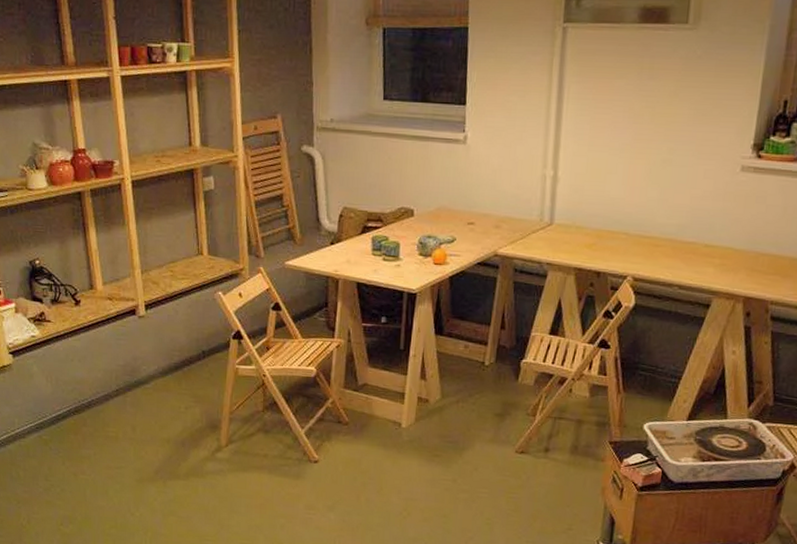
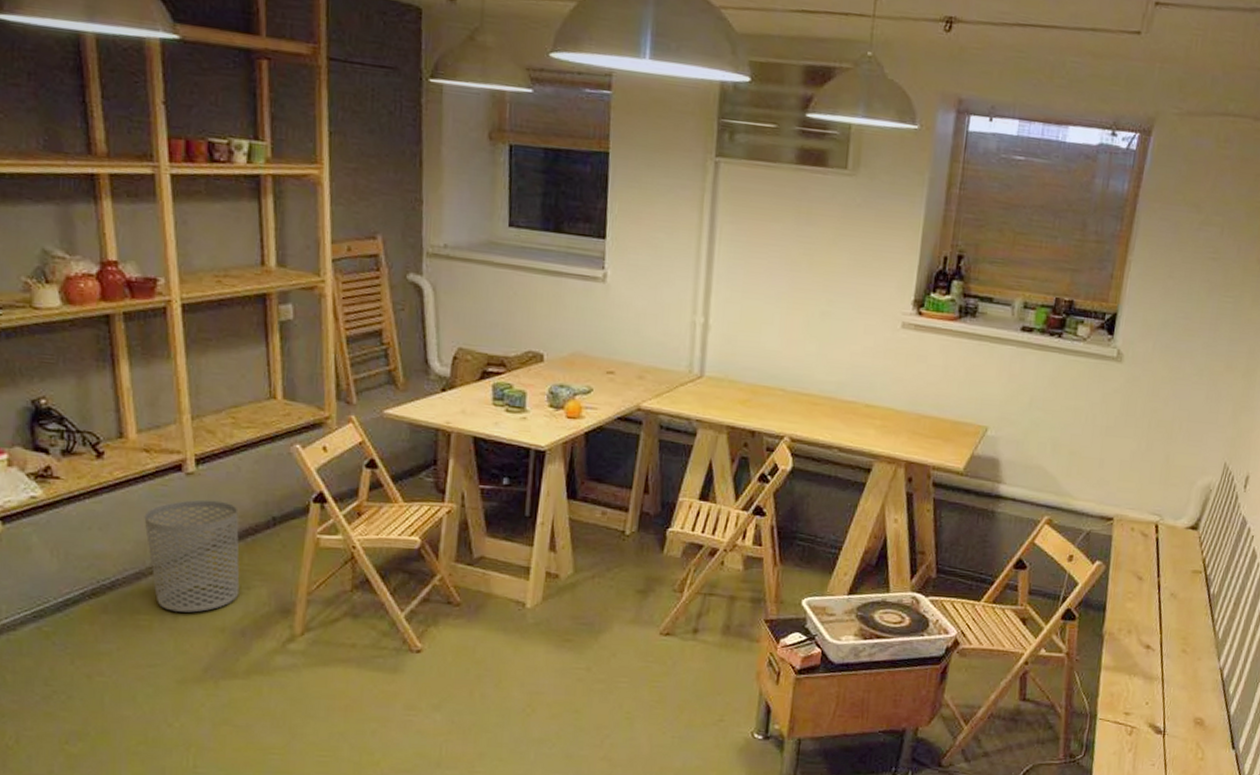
waste bin: none [110,337,180,427] -> present [144,499,240,613]

